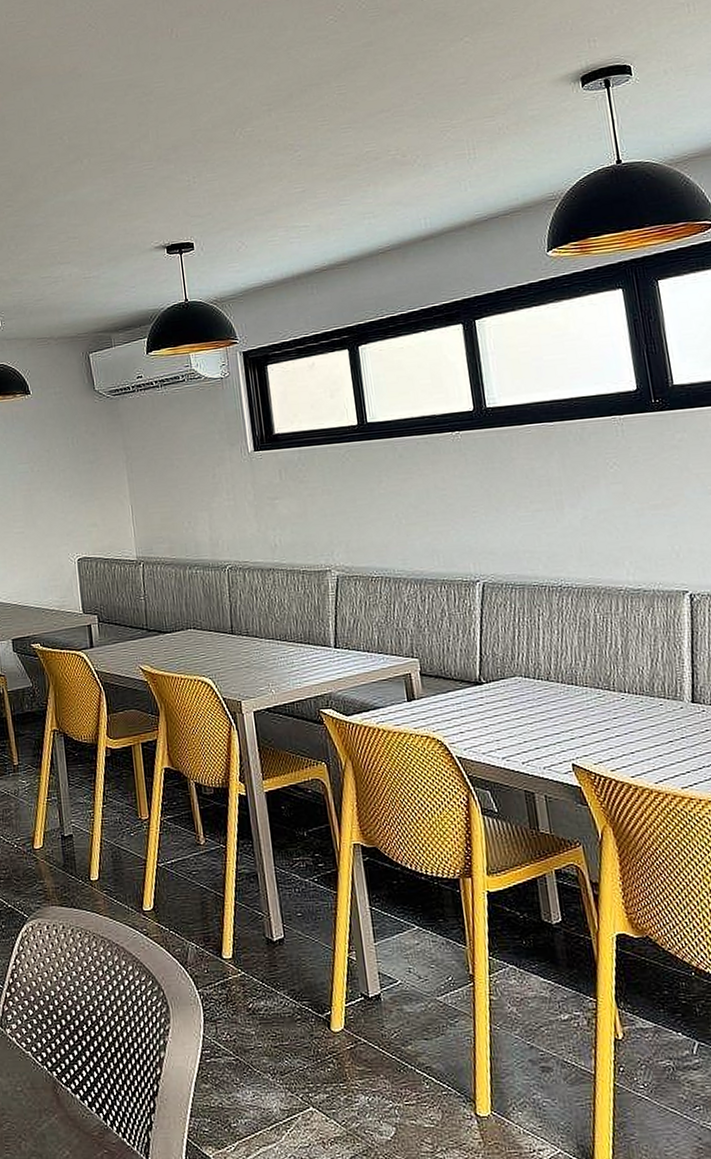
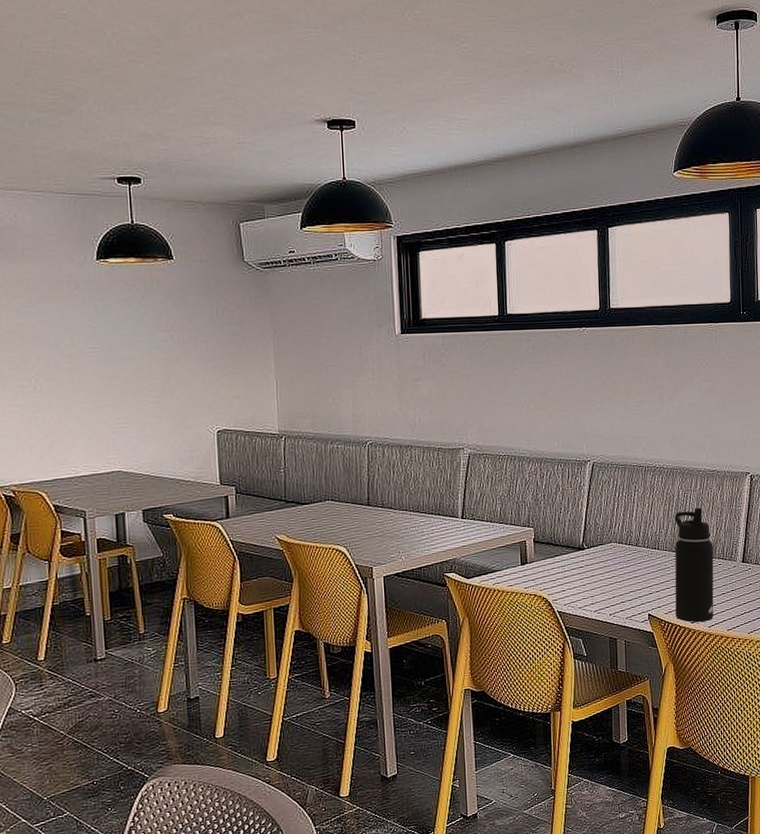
water bottle: none [593,634,660,777] -> present [674,507,714,623]

